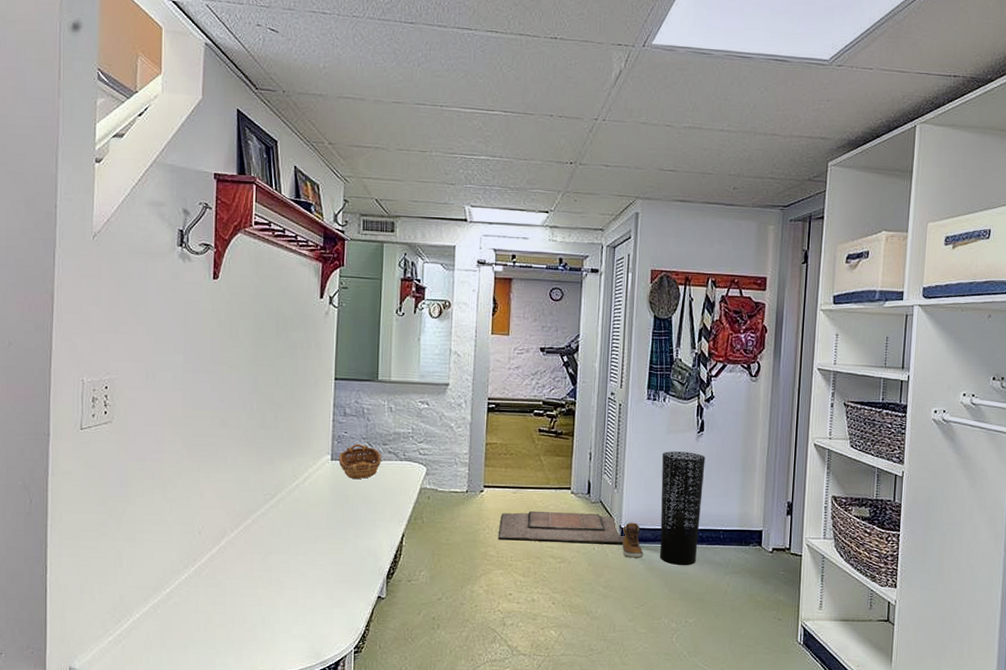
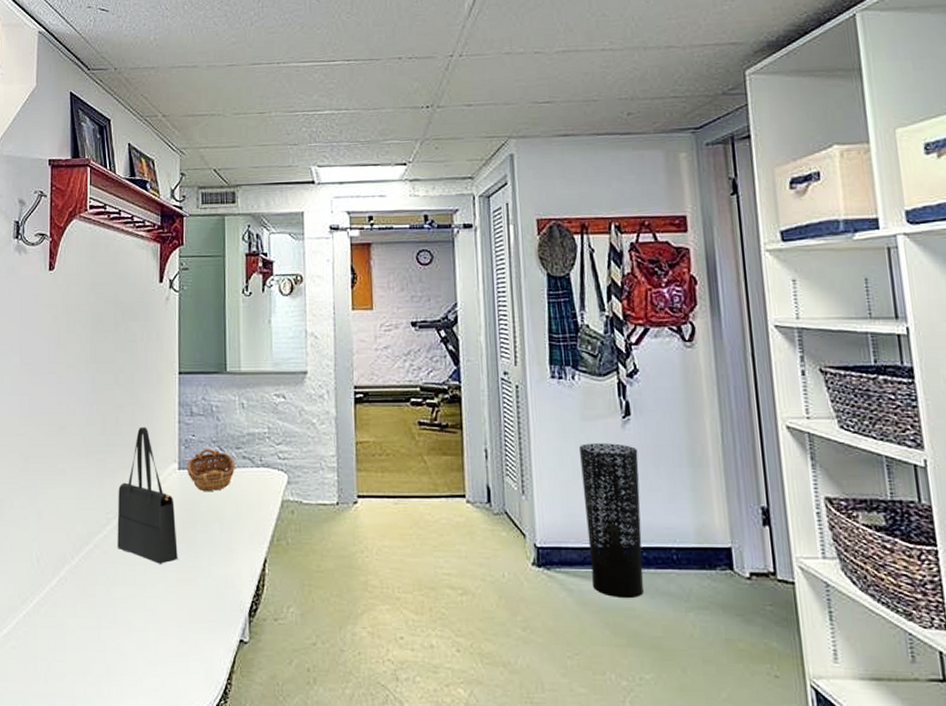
tote bag: none [273,423,328,538] -> present [117,426,178,565]
doormat: present [498,510,628,545] -> none [379,526,544,570]
boot: present [622,522,644,558] -> none [539,539,571,588]

